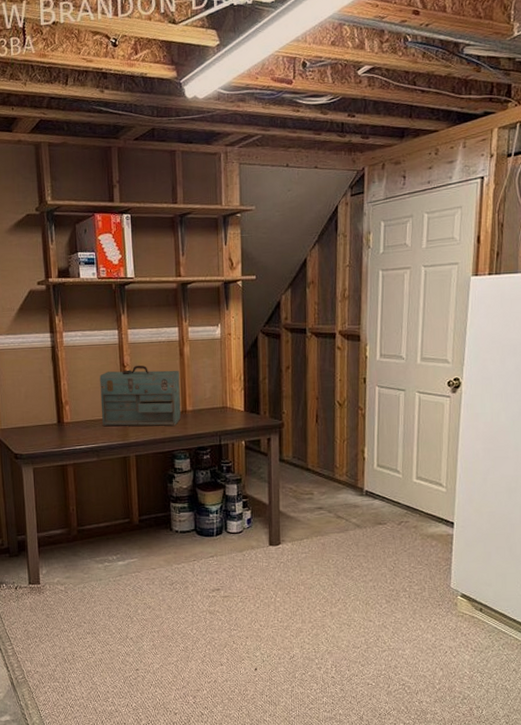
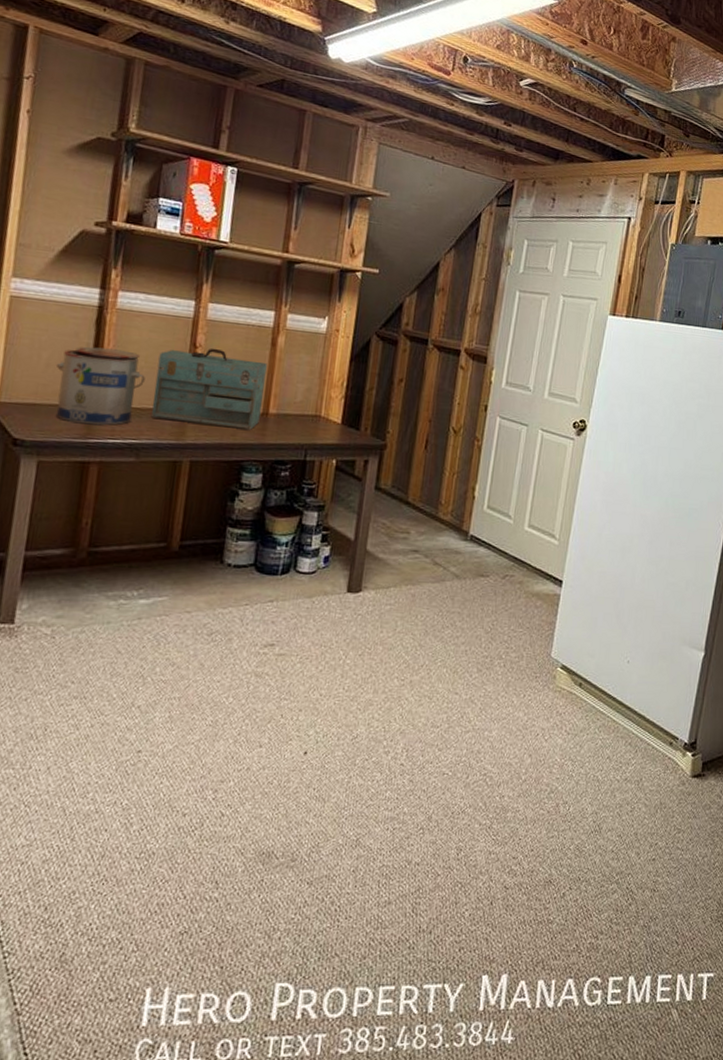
paint can: none [32,377,93,437] -> present [55,346,145,426]

